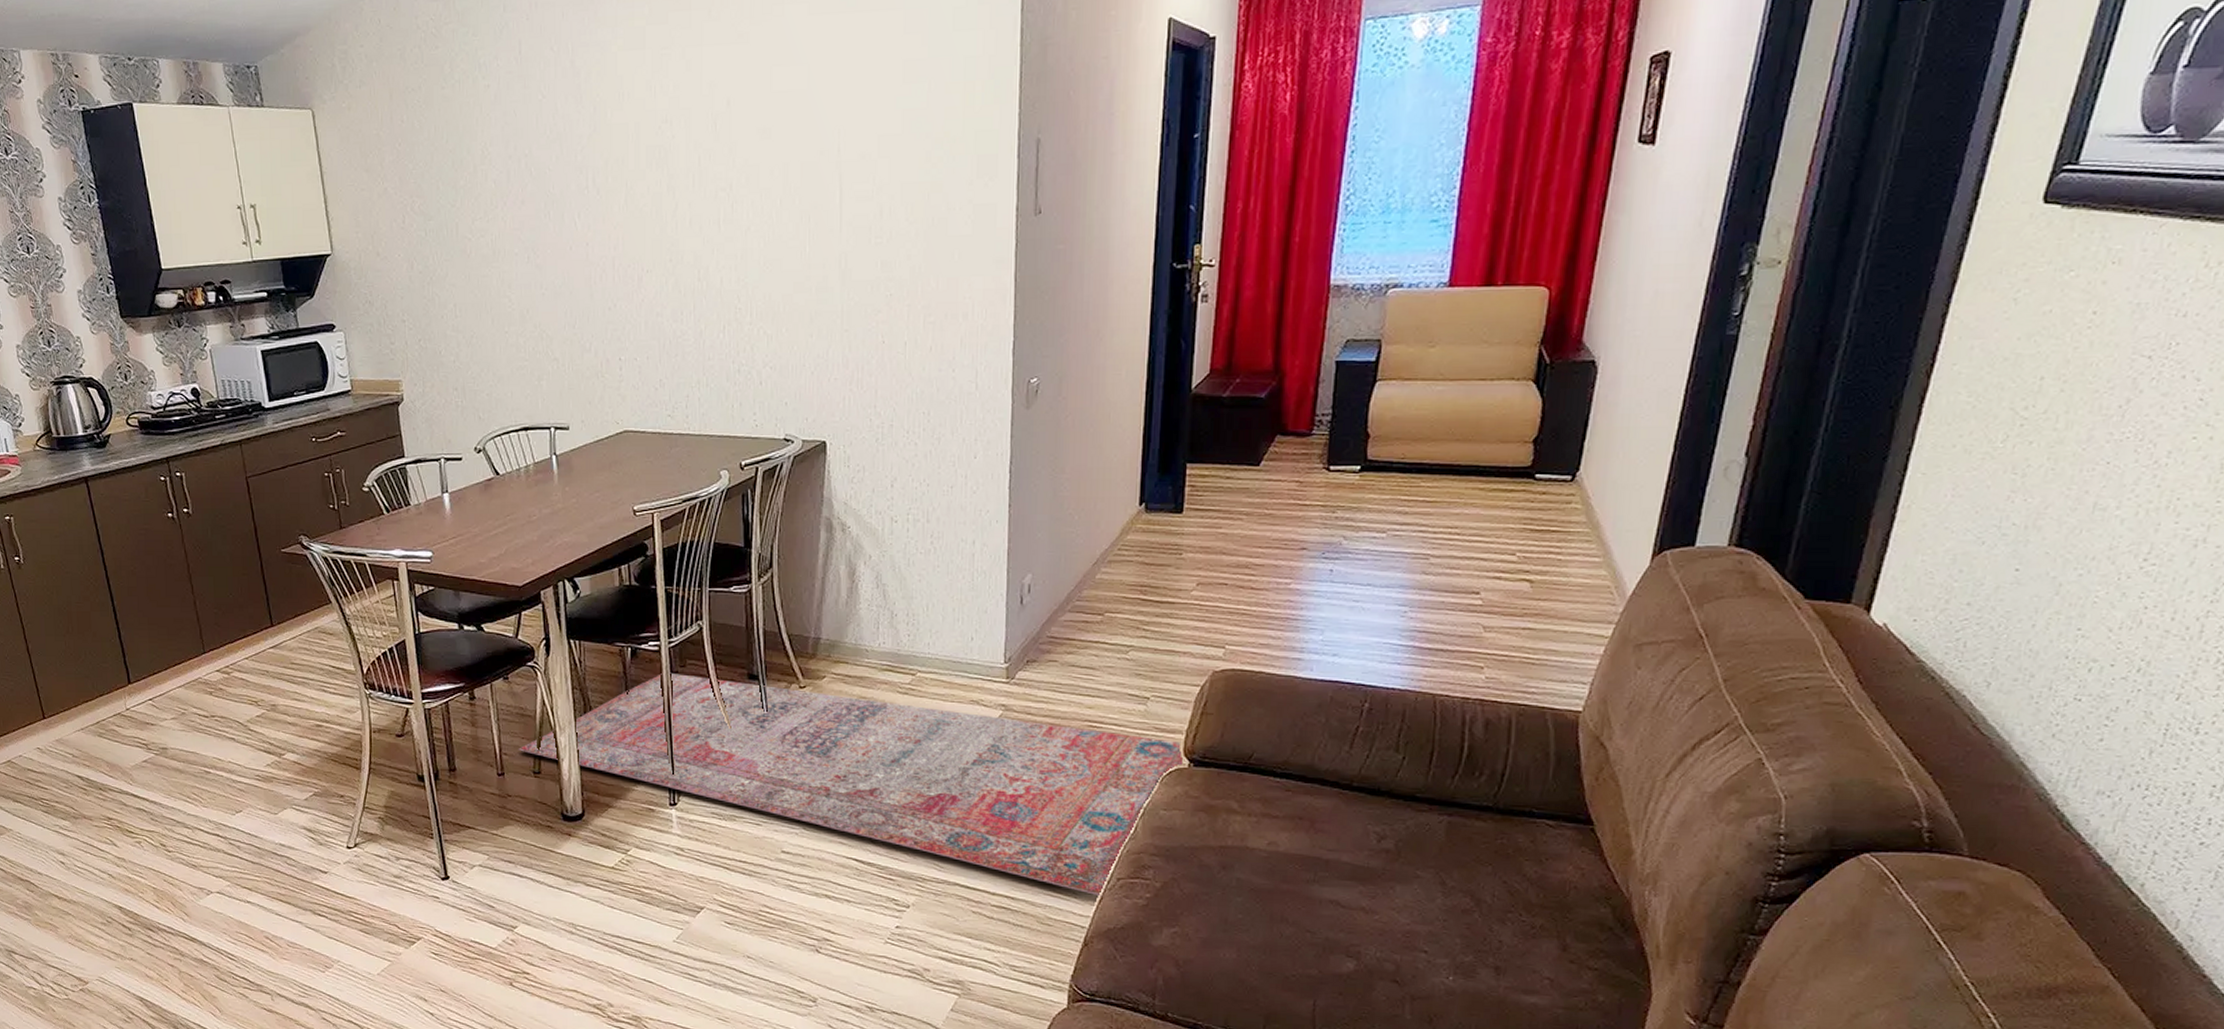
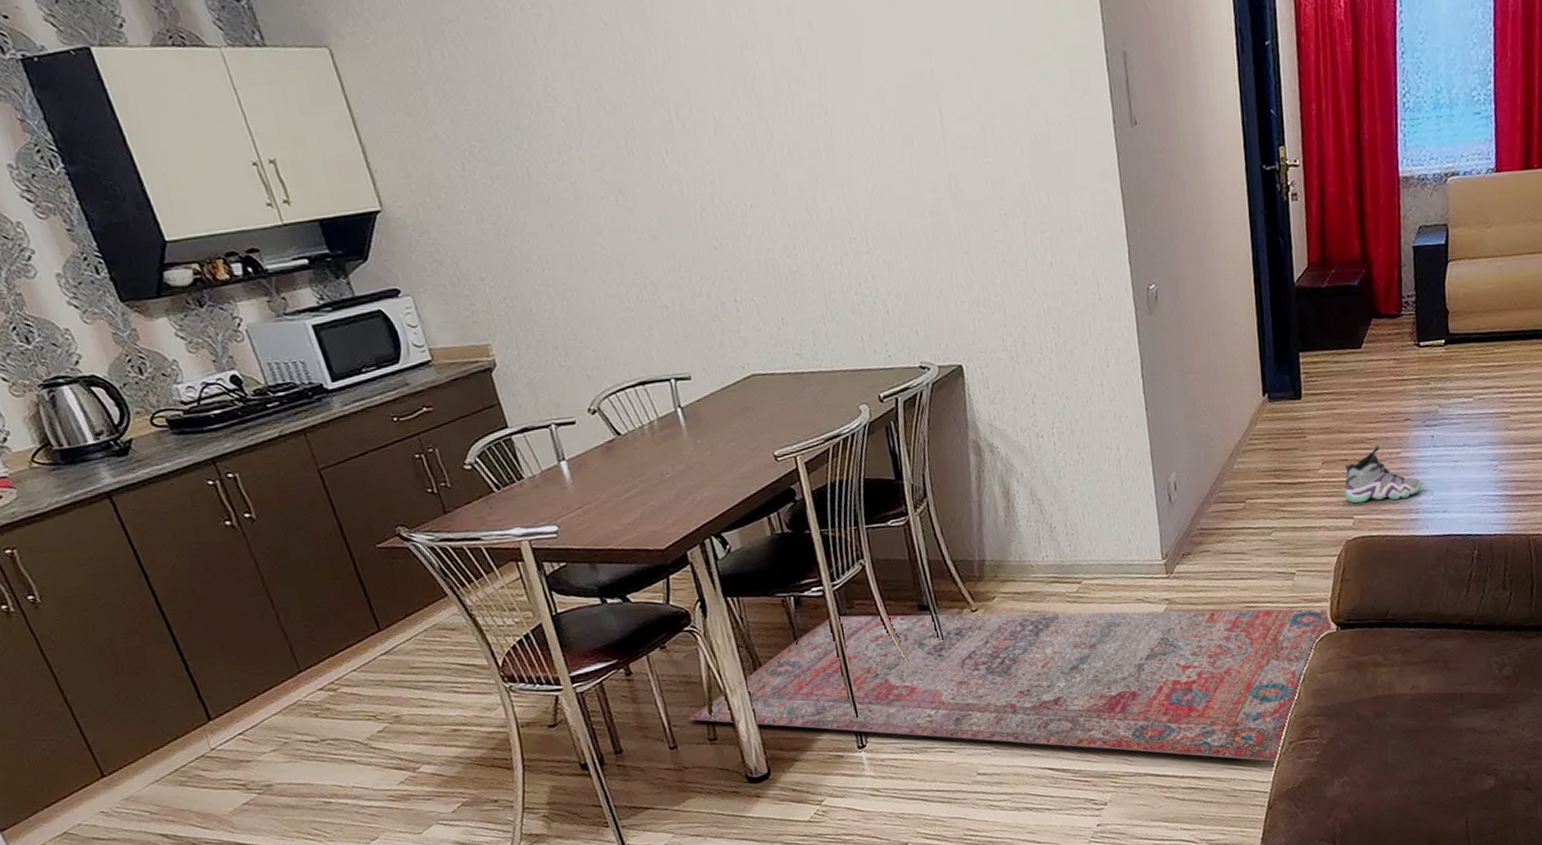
sneaker: none [1218,572,1311,635] -> present [1344,445,1422,504]

